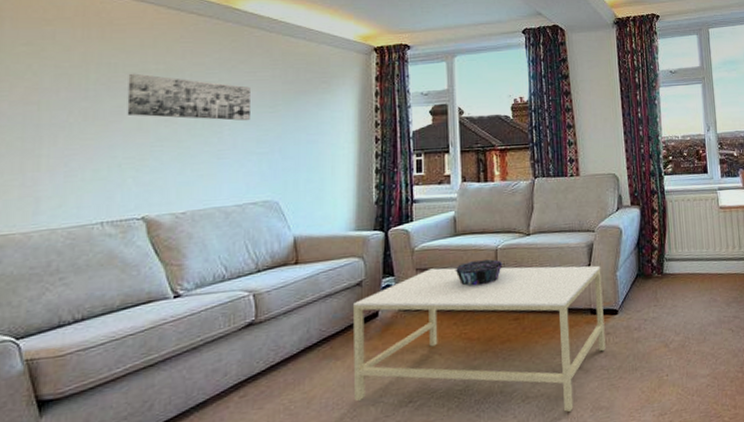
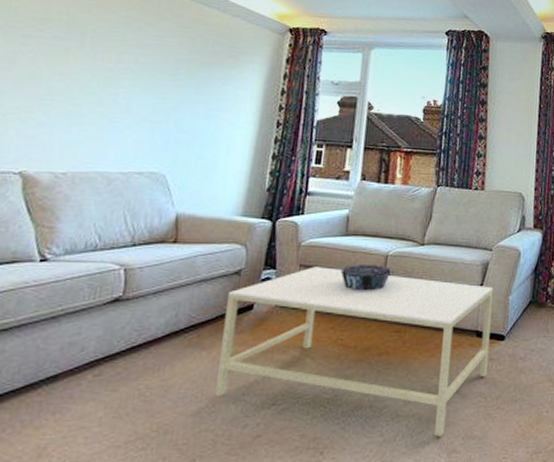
wall art: present [127,73,250,121] -> none [20,20,154,87]

